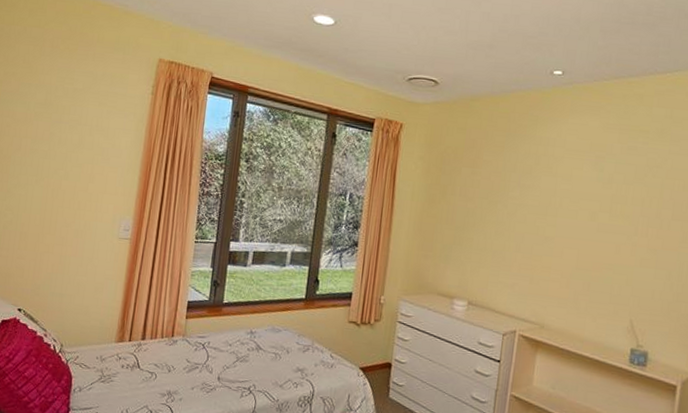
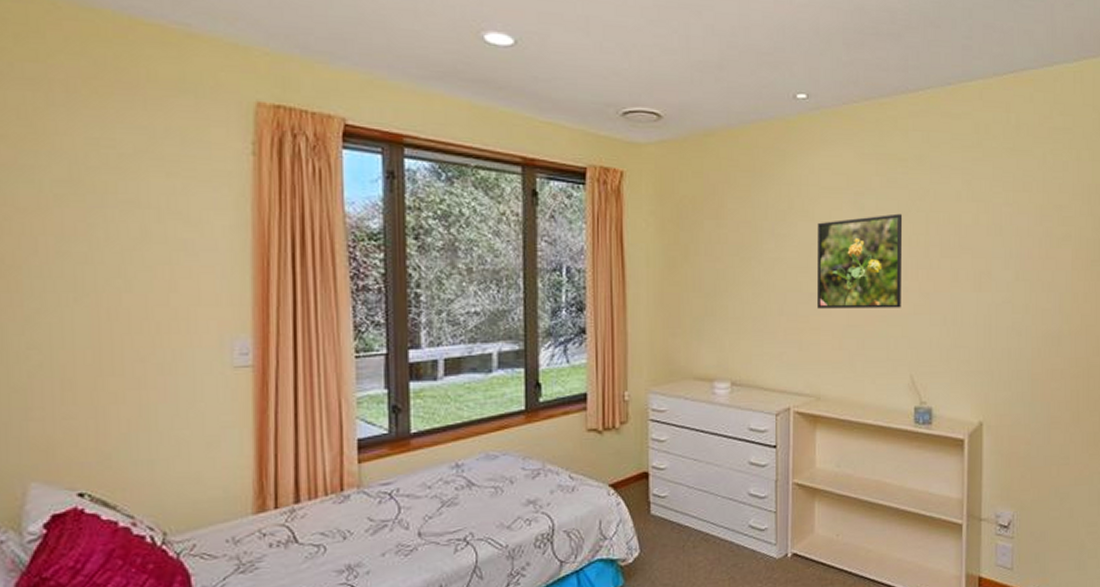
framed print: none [550,177,639,260] -> present [816,213,903,309]

